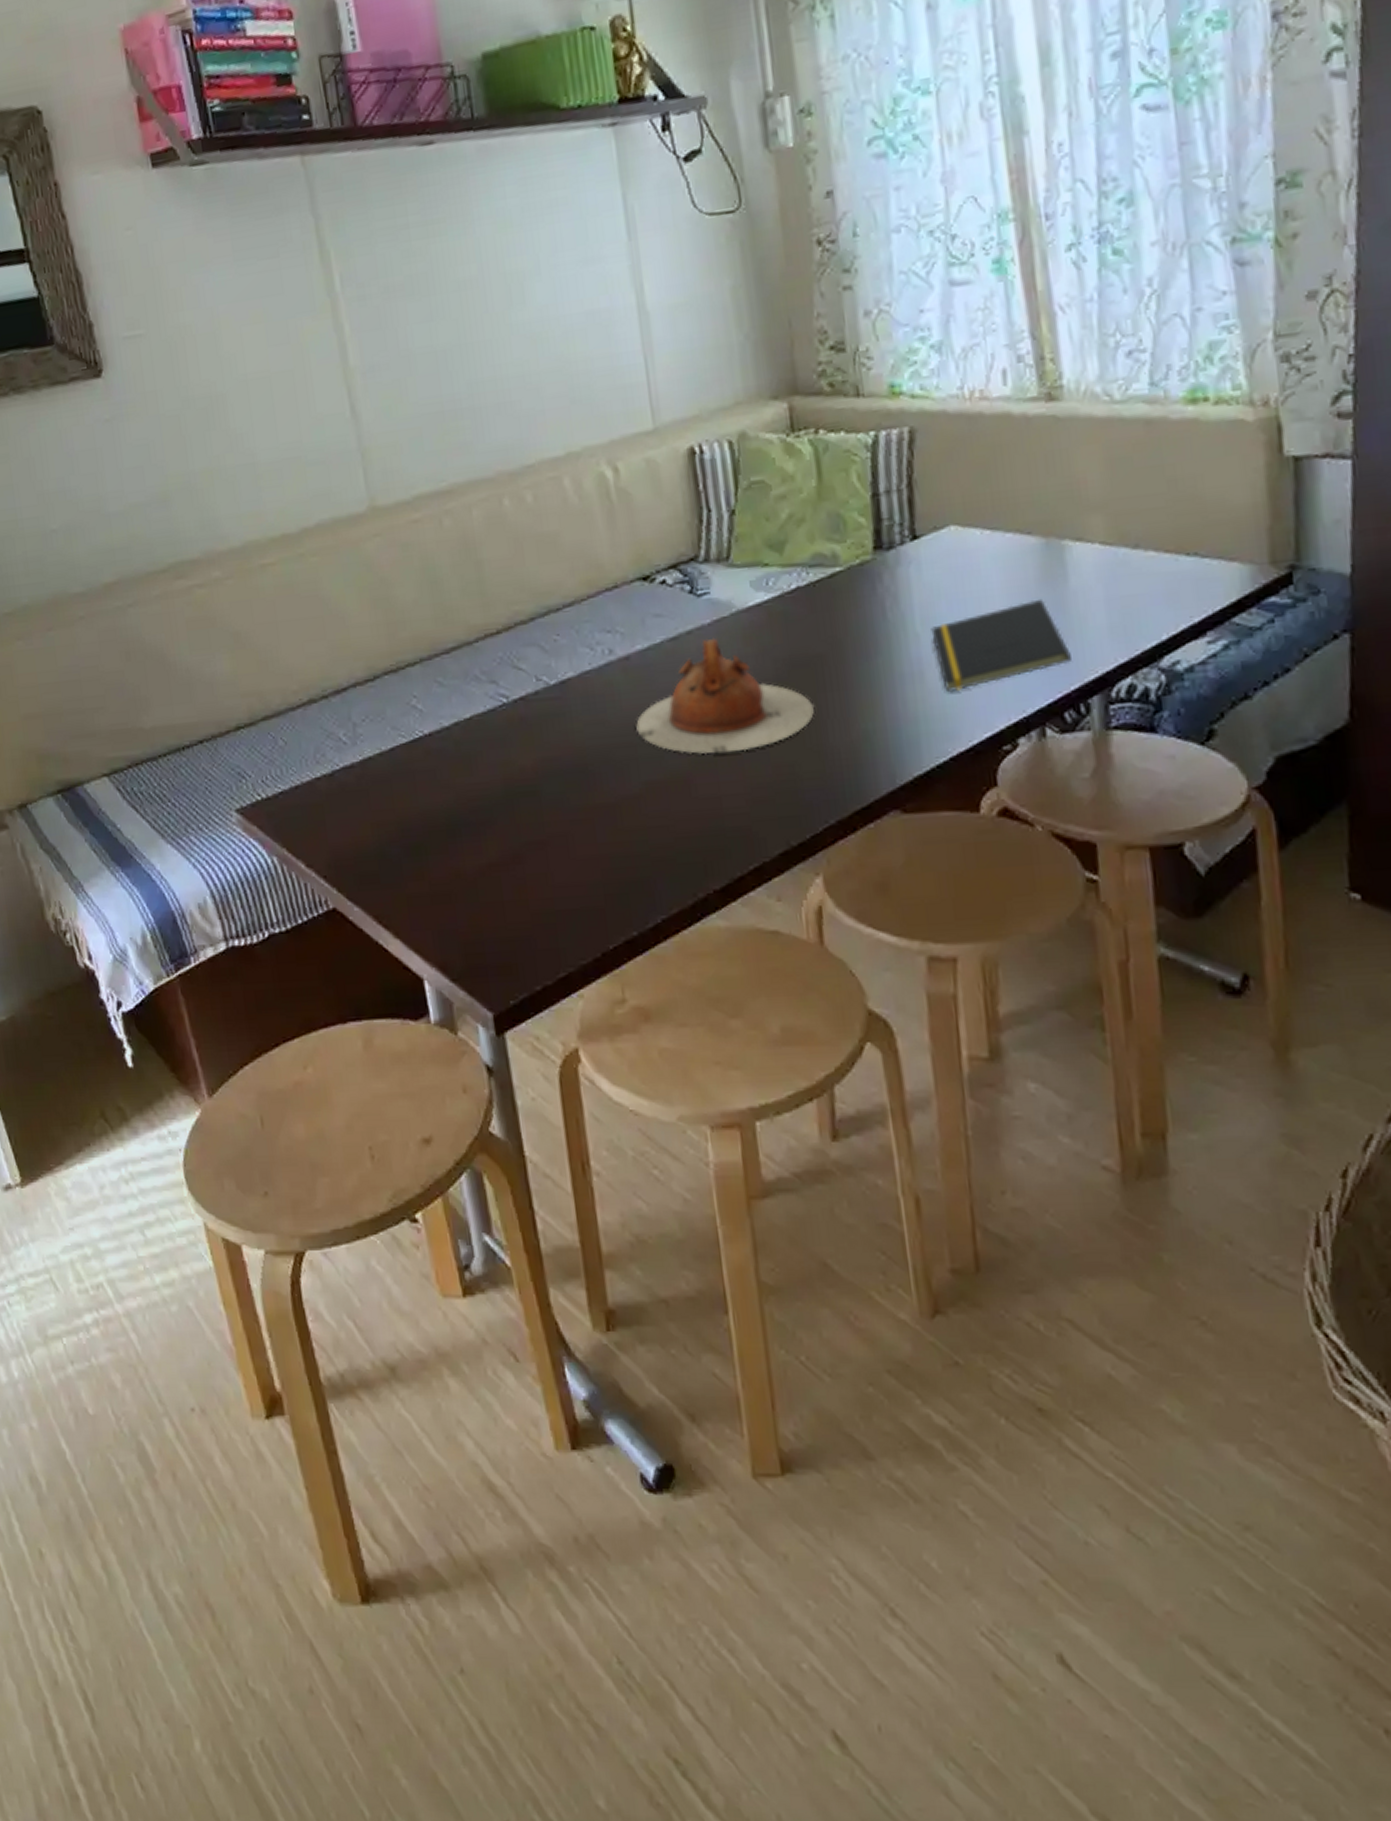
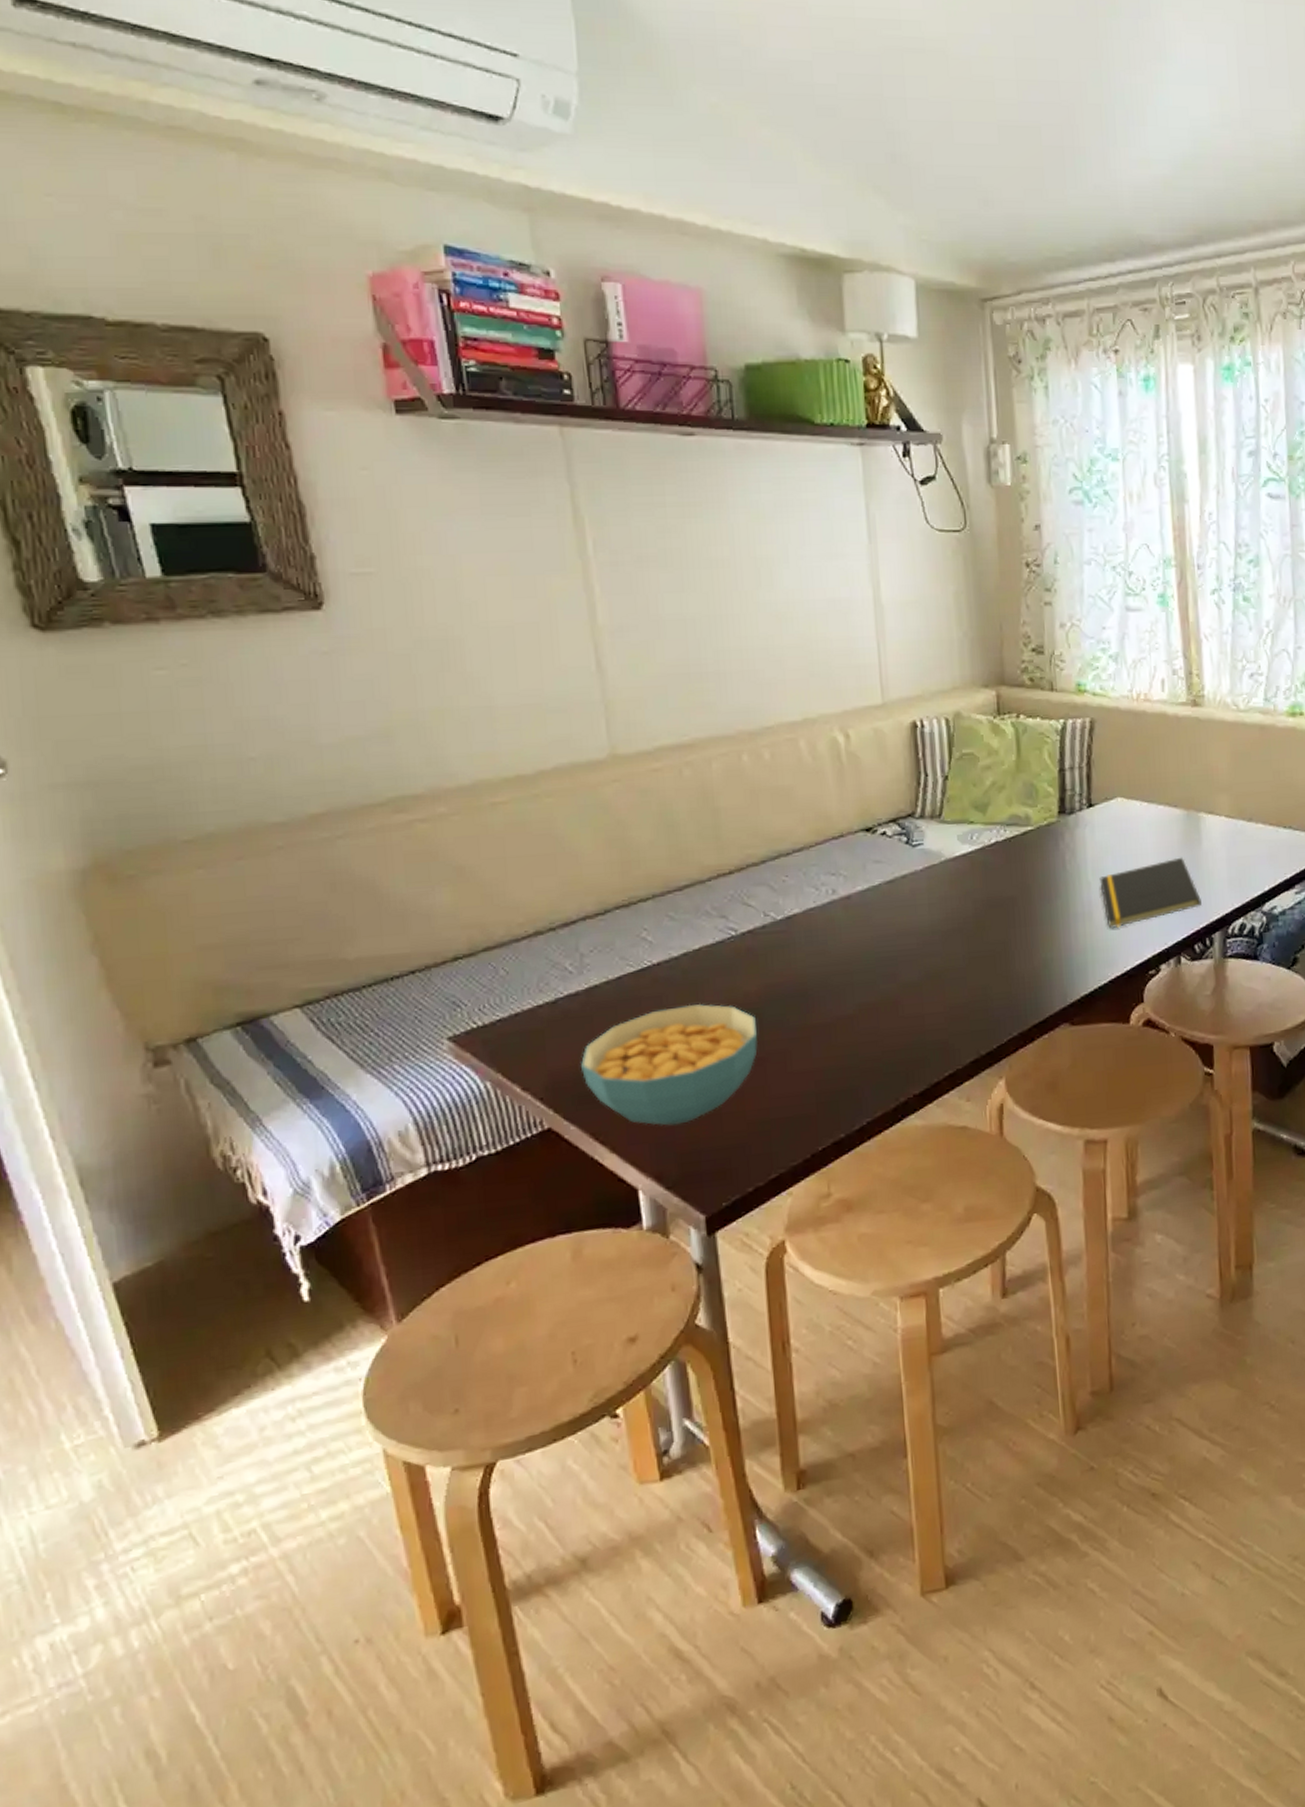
cereal bowl: none [359,778,537,912] -> present [580,1003,758,1126]
teapot: present [636,637,815,755] -> none [853,881,1006,980]

